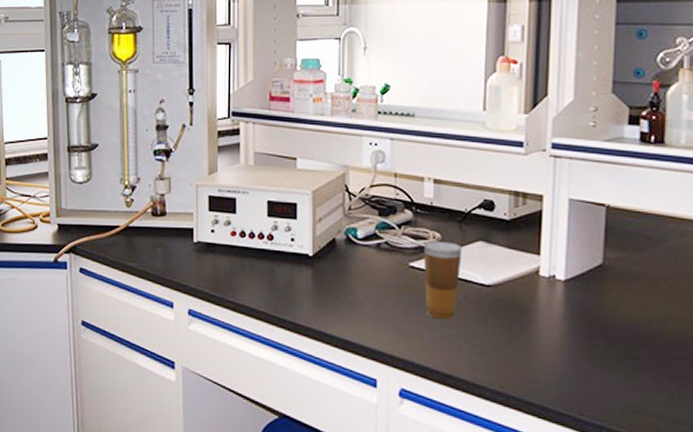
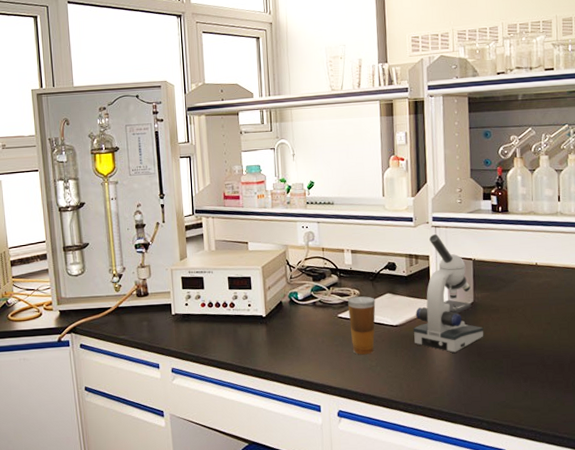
microscope: none [512,167,615,332] -> present [413,234,484,354]

